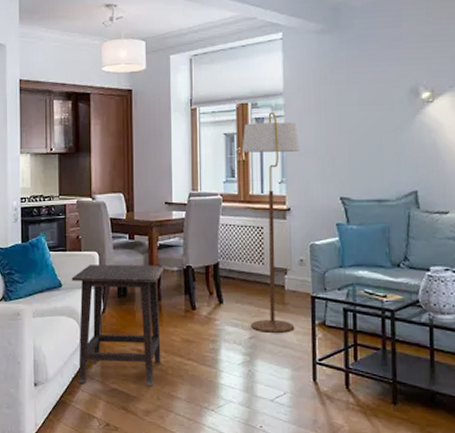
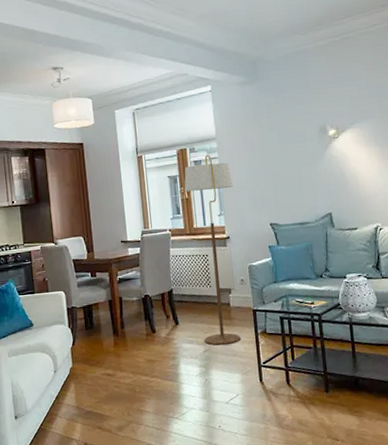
side table: present [71,265,165,386] -> none [41,297,129,411]

